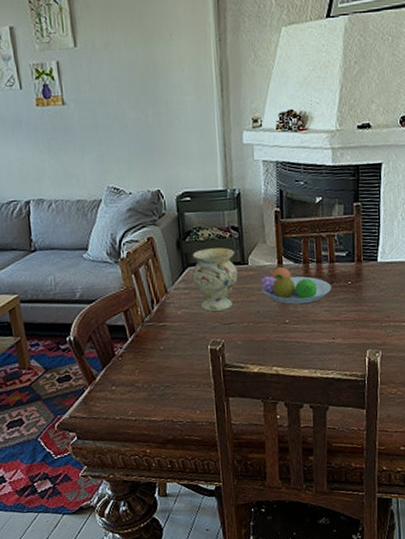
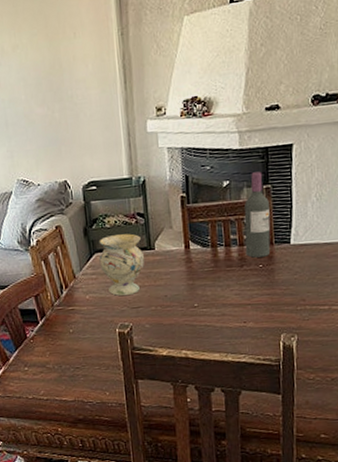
fruit bowl: present [261,266,331,304] -> none [168,250,241,288]
wine bottle: none [335,189,360,275] -> present [244,171,271,258]

